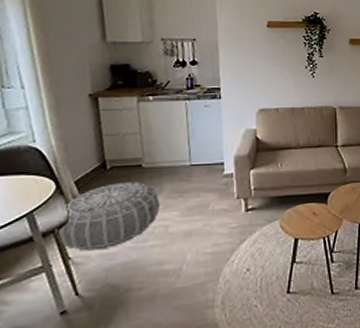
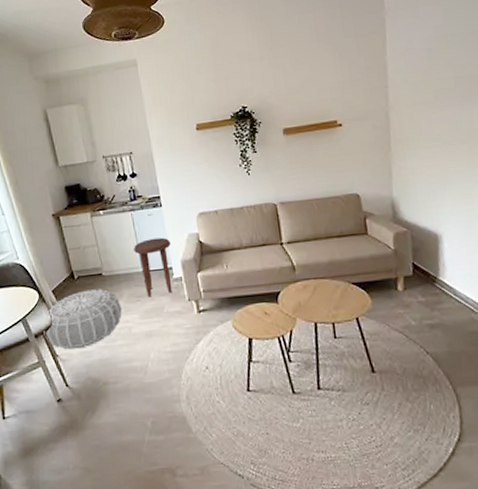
side table: none [183,131,225,194] -> present [134,237,173,298]

